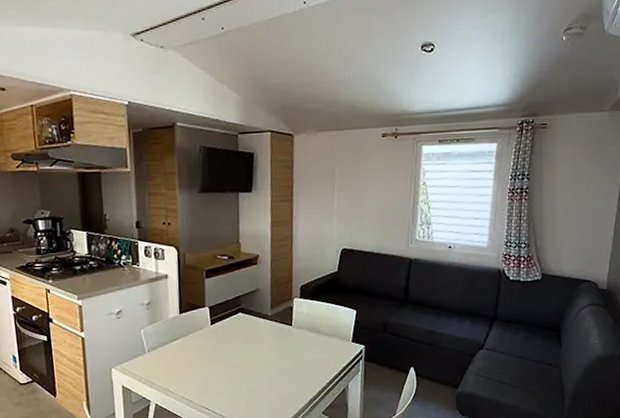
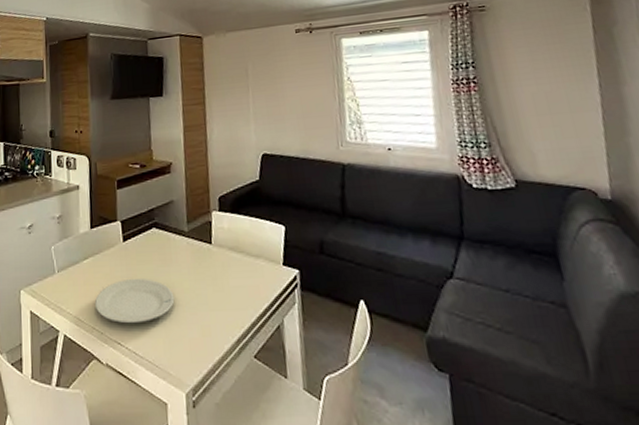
plate: none [183,355,257,393] -> present [94,279,175,324]

